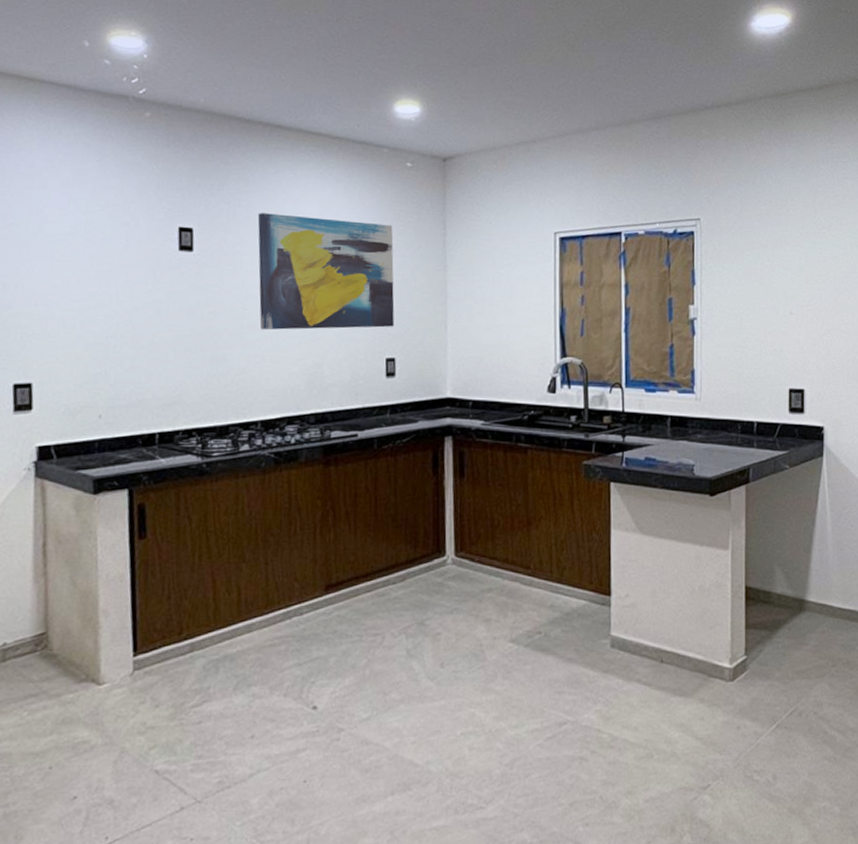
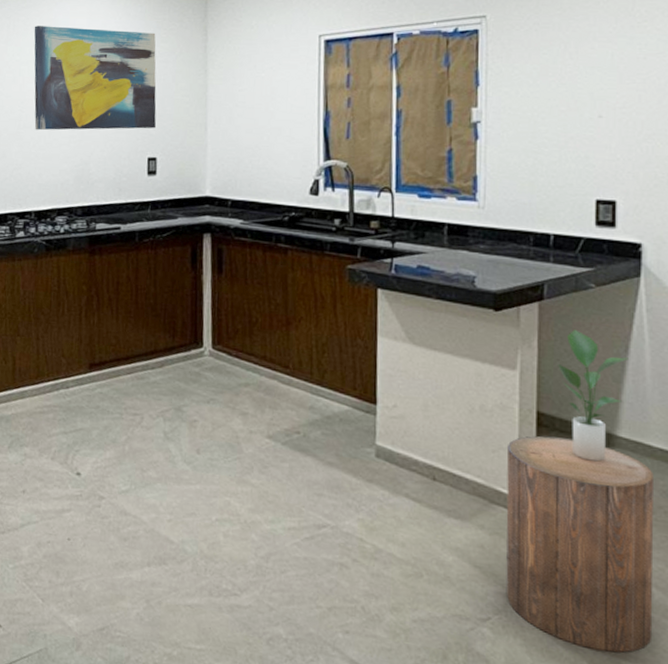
stool: none [722,608,836,796] -> present [506,435,654,653]
potted plant: none [761,508,815,626] -> present [558,329,628,462]

